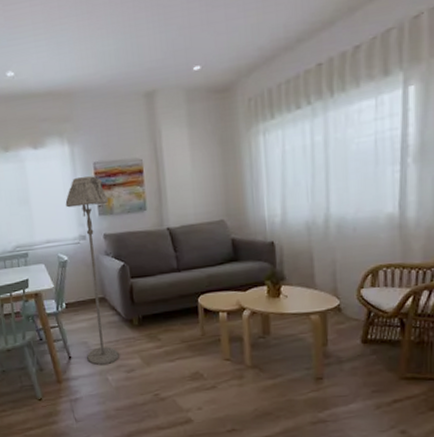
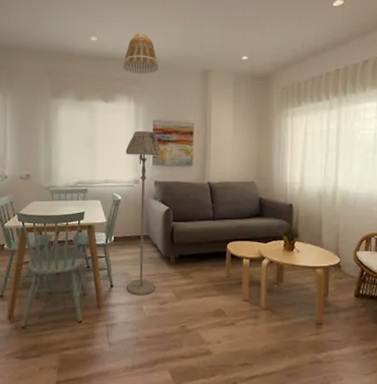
lamp shade: none [48,55,92,109] -> present [123,32,159,74]

